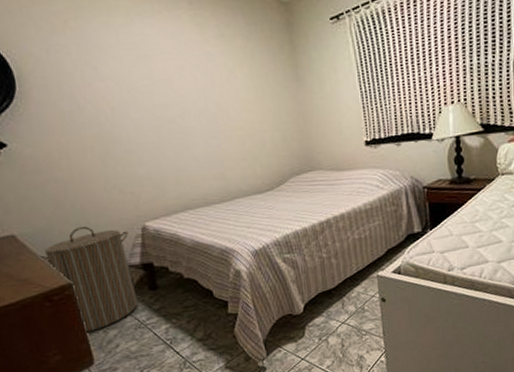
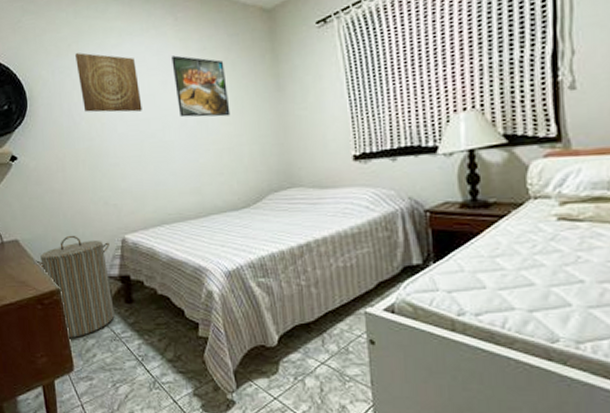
wall art: none [74,30,158,97] -> present [75,52,142,113]
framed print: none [187,40,252,104] -> present [171,55,231,118]

